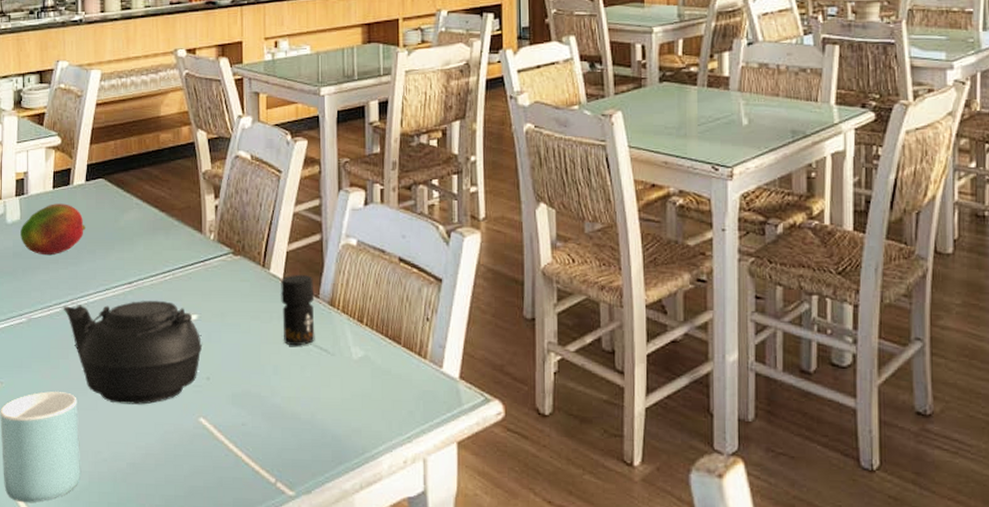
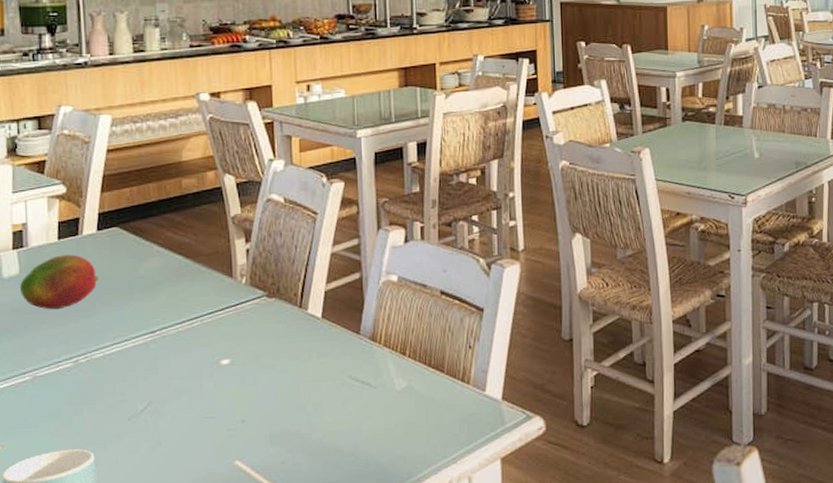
teapot: present [64,301,202,405] -> none [75,348,236,456]
jar: present [281,275,315,346] -> none [319,313,357,382]

